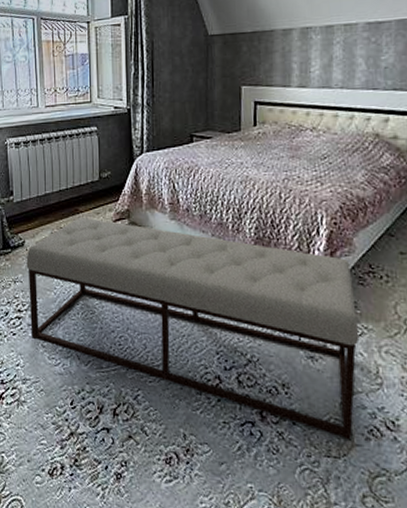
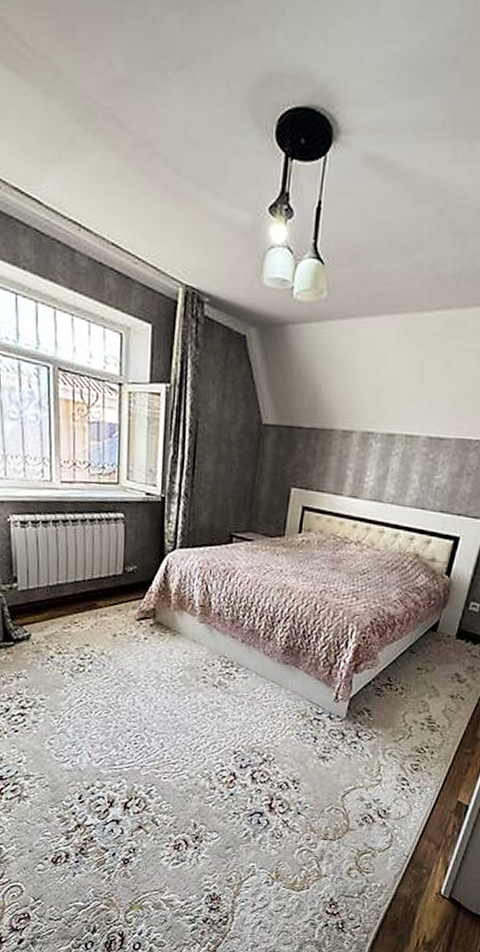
bench: present [26,217,360,441] -> none [32,612,371,826]

